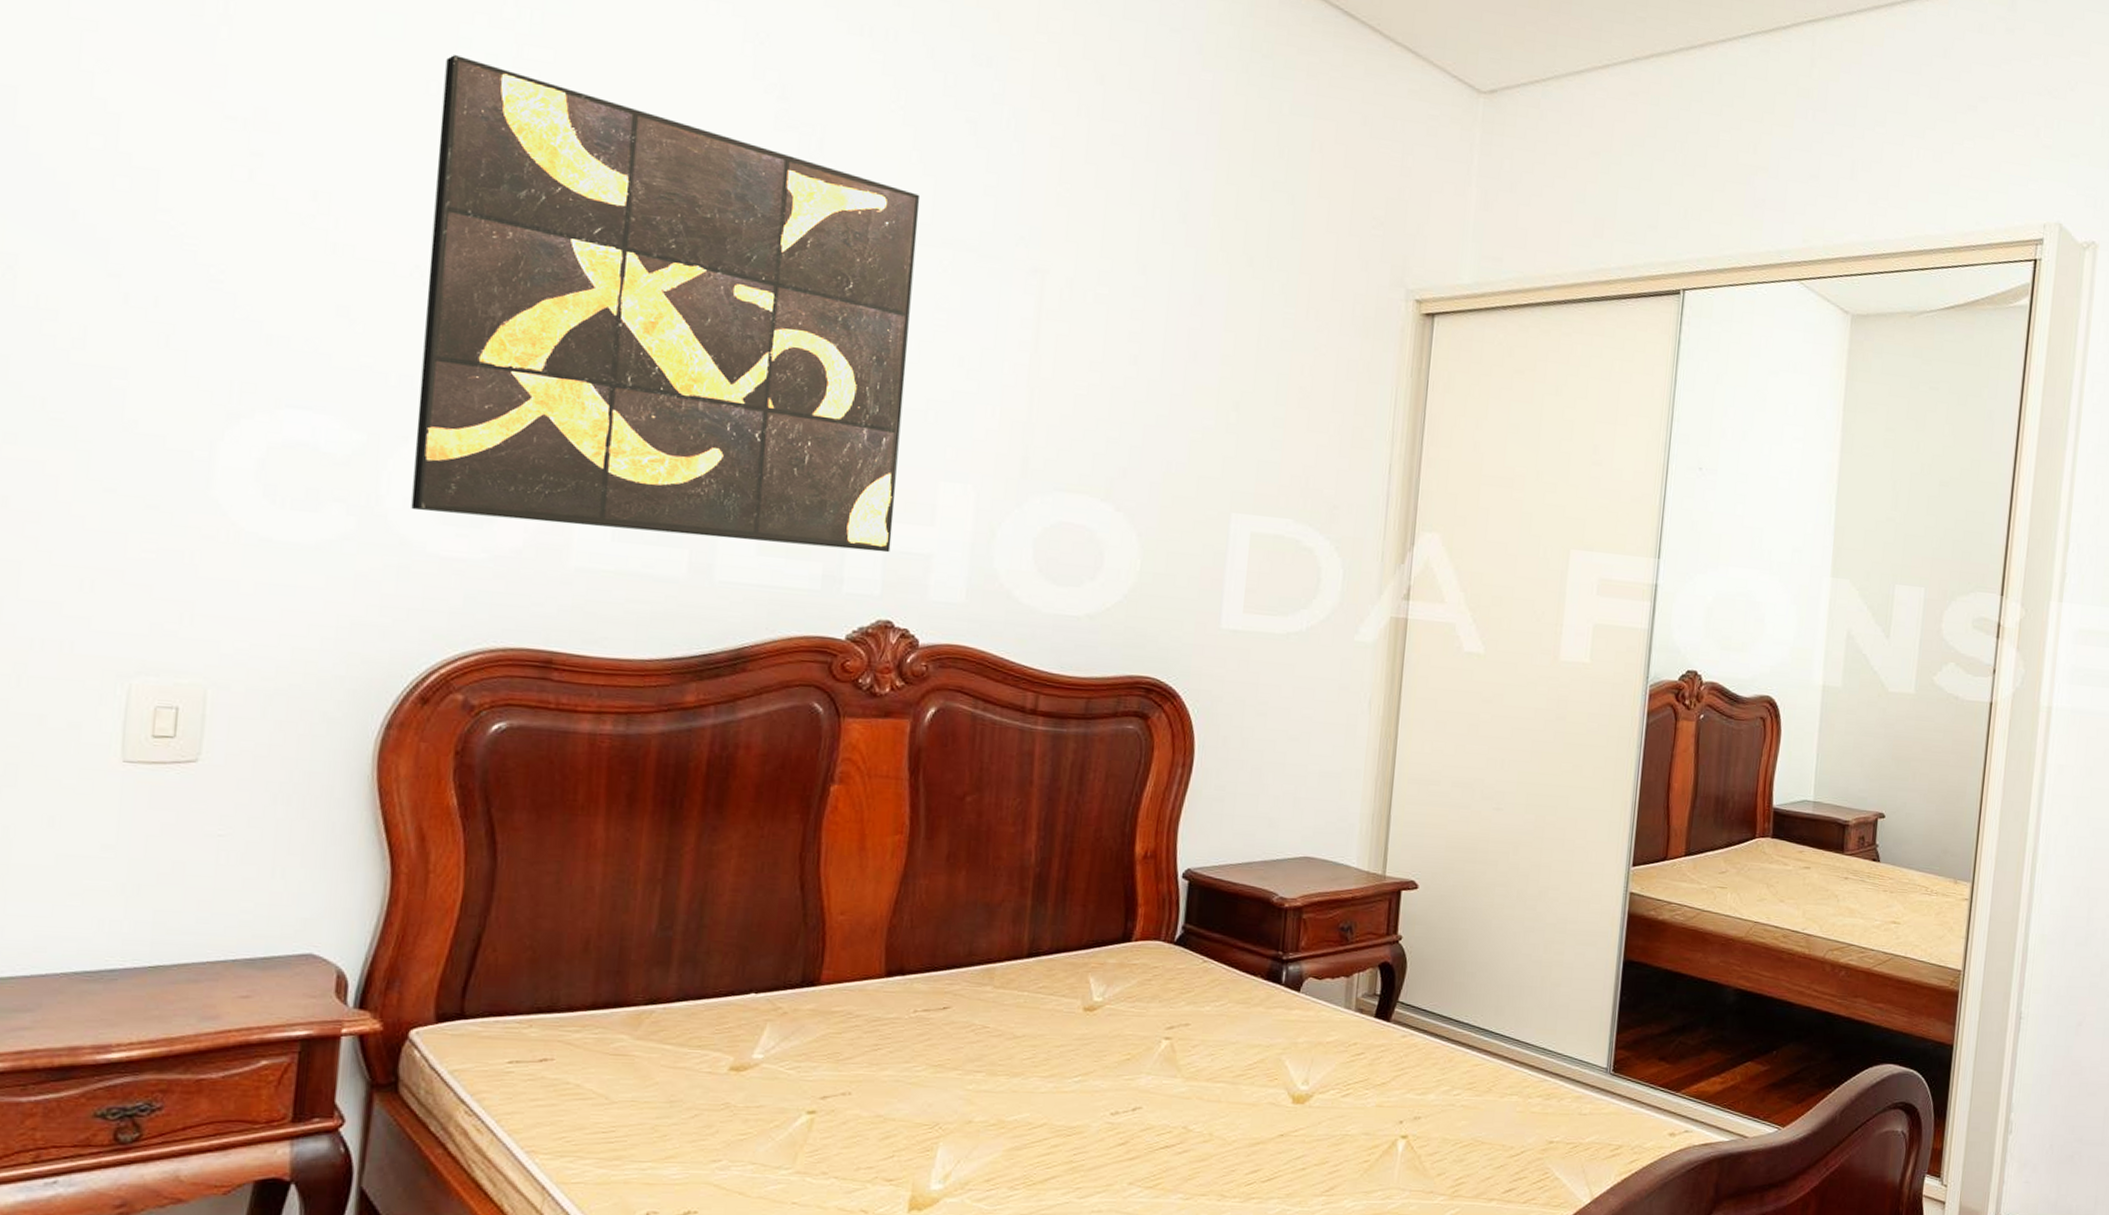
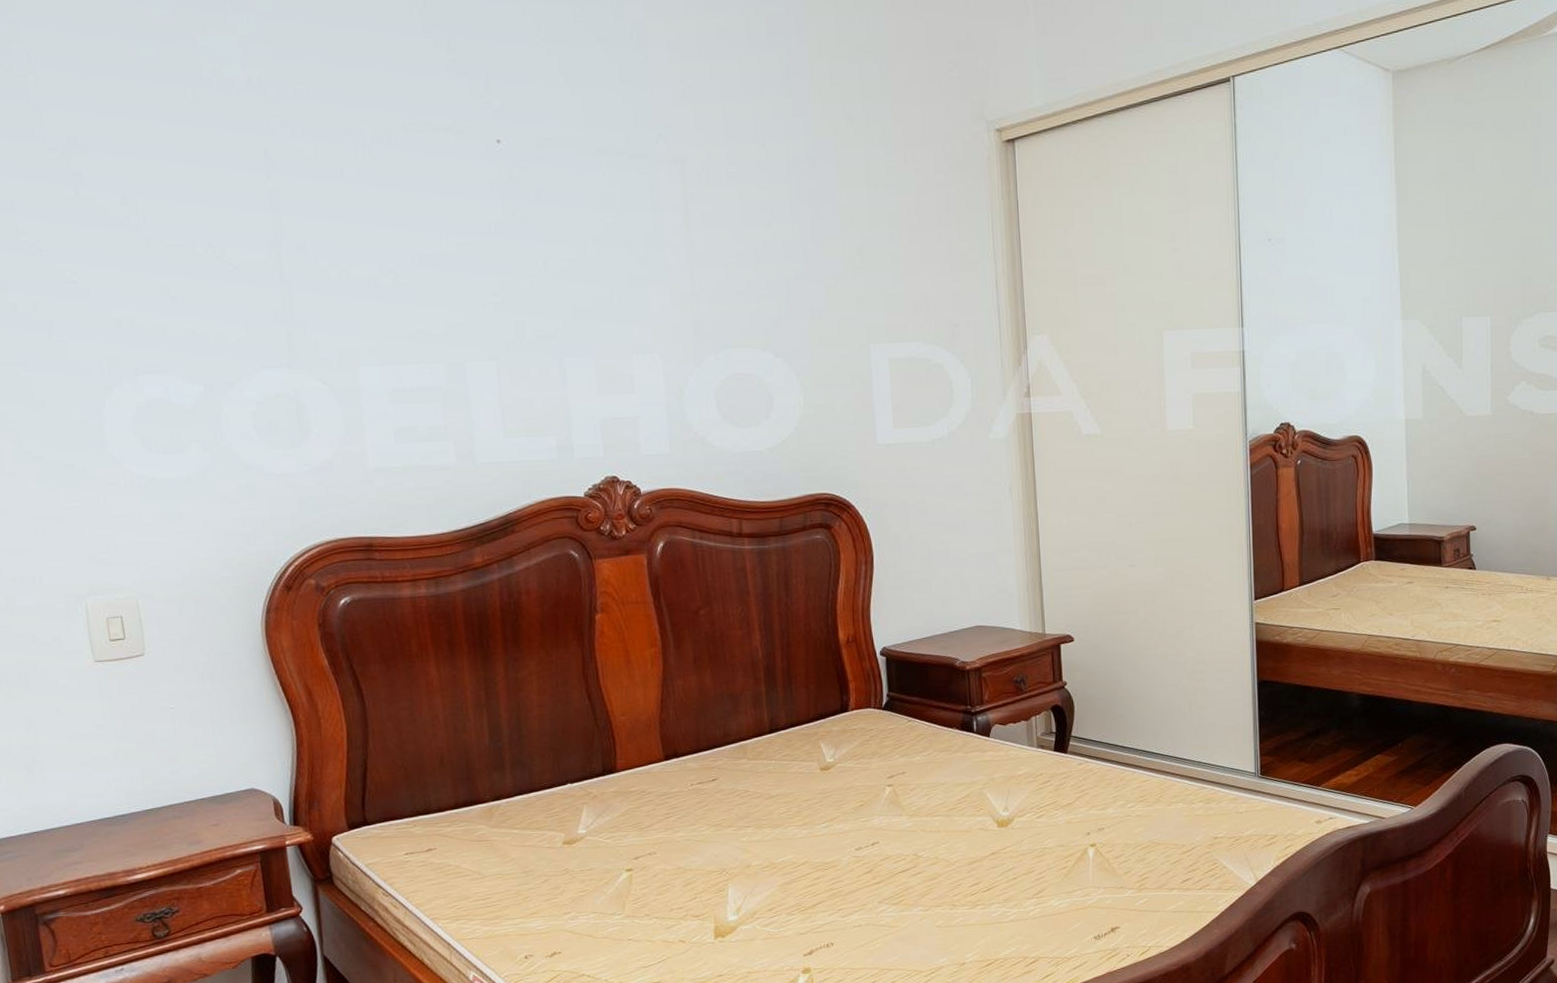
wall art: present [411,55,921,553] -> none [193,64,605,441]

